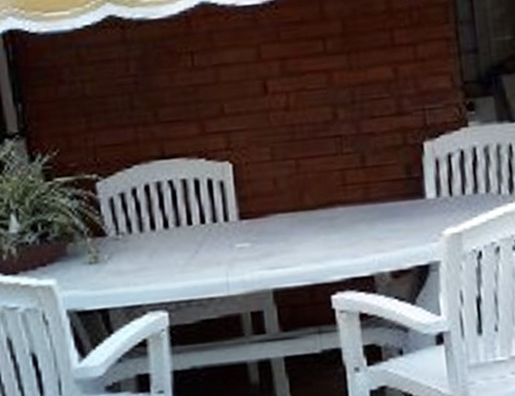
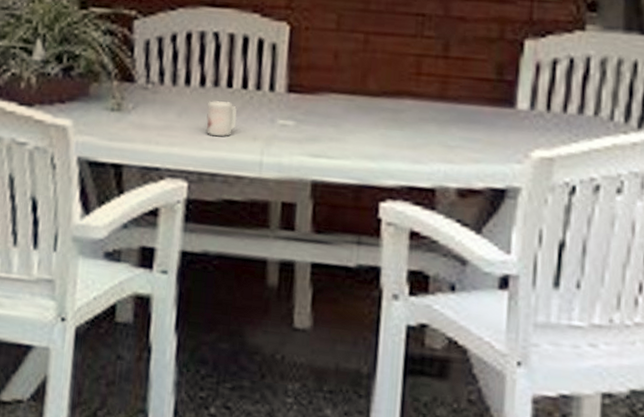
mug: none [173,237,201,269] -> present [206,101,237,137]

